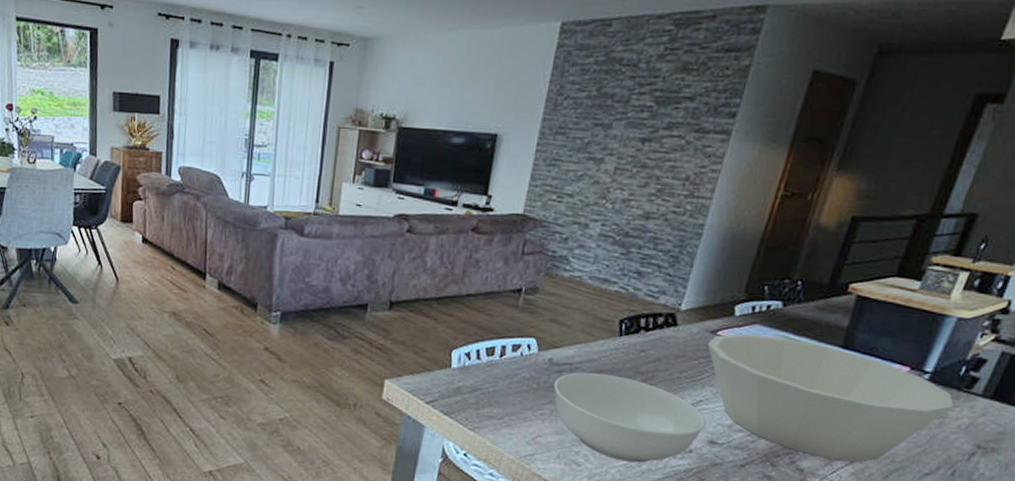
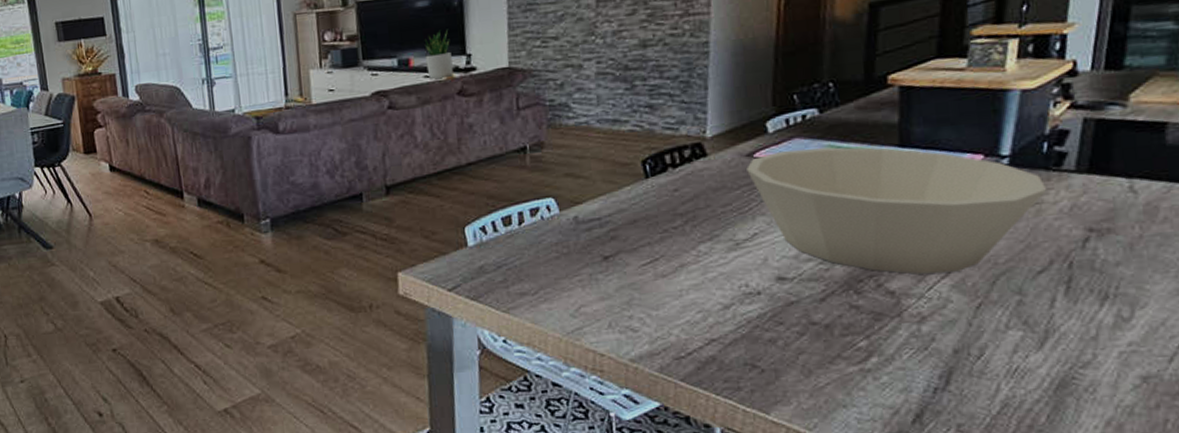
planter: none [449,168,476,214] -> present [424,29,454,80]
bowl: present [553,372,706,463] -> none [585,222,768,318]

